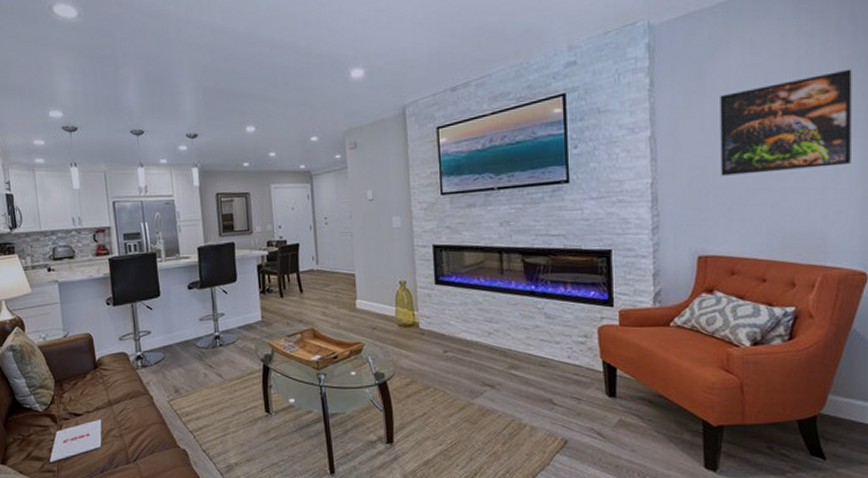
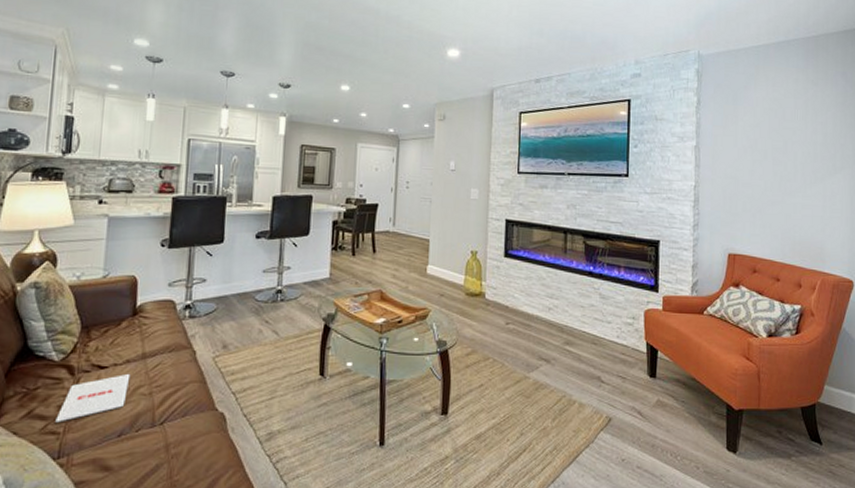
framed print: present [720,69,852,176] -> none [748,114,844,190]

